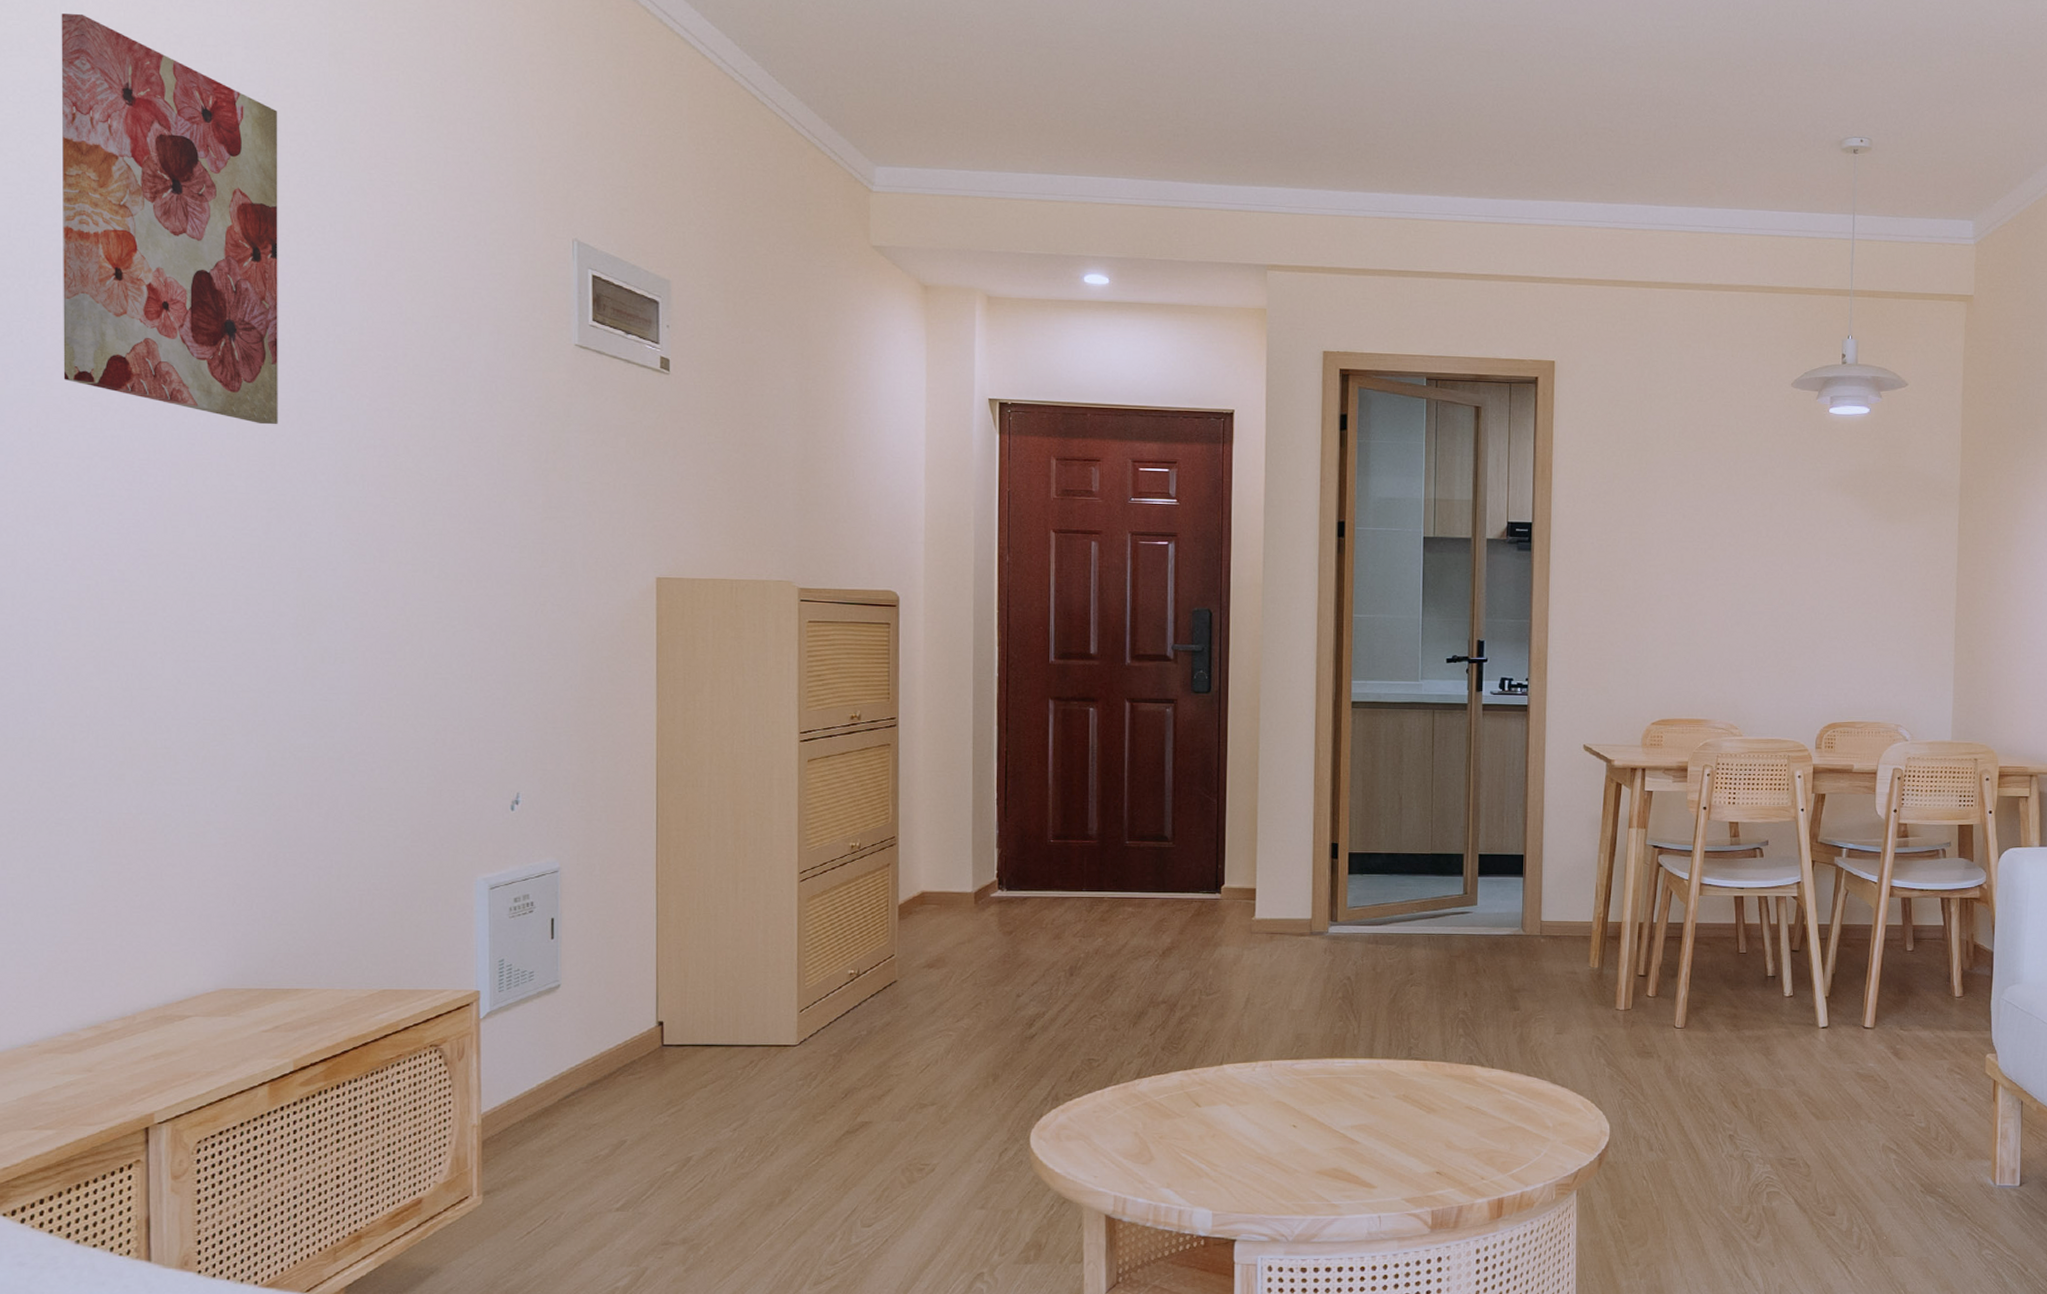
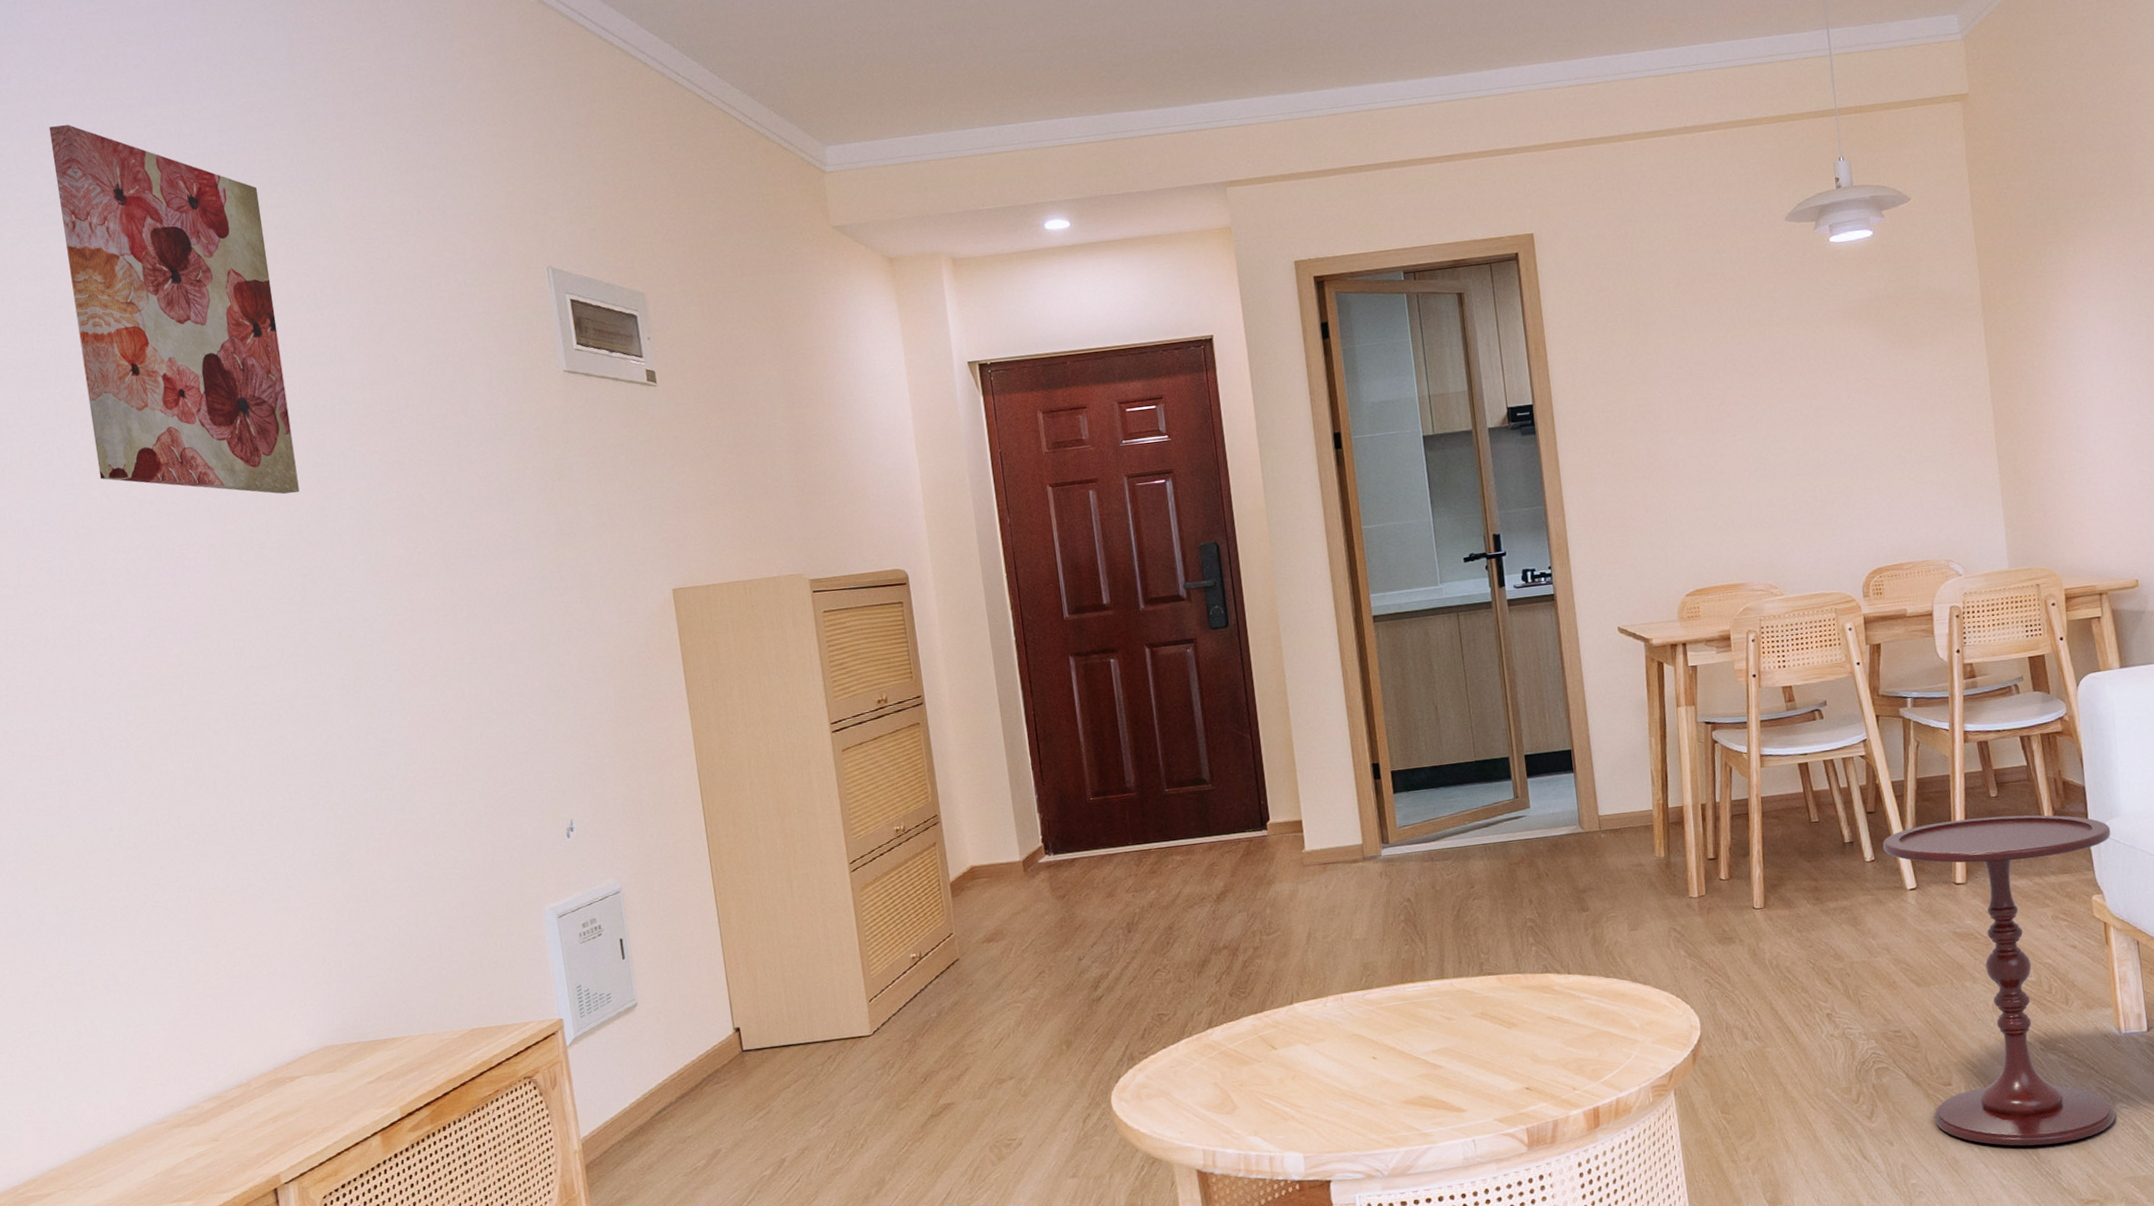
side table: none [1802,968,2011,1281] -> present [1882,815,2116,1146]

